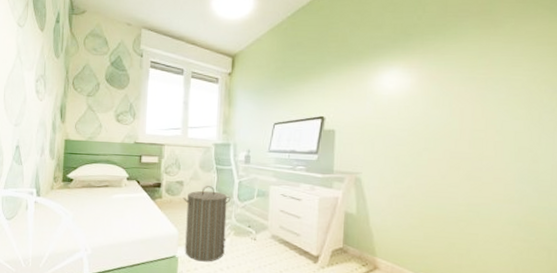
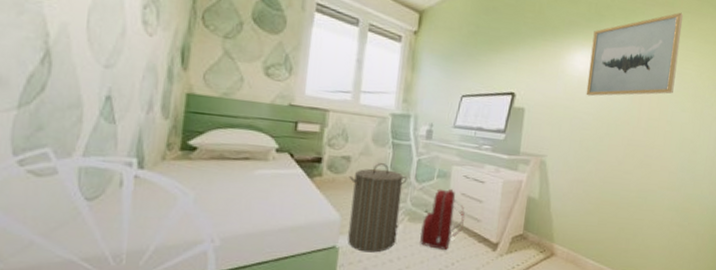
backpack: none [245,206,285,261] -> present [420,188,465,250]
wall art: none [398,18,505,113] -> present [586,12,683,97]

